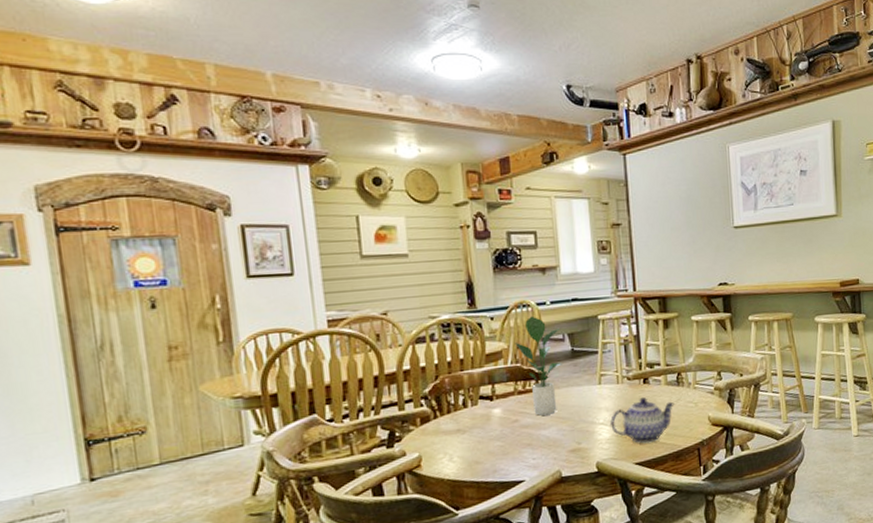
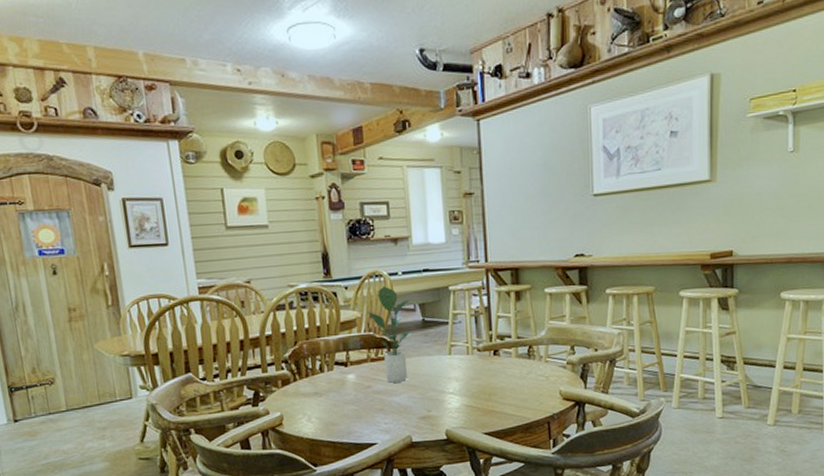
teapot: present [610,396,674,444] -> none [460,368,525,415]

